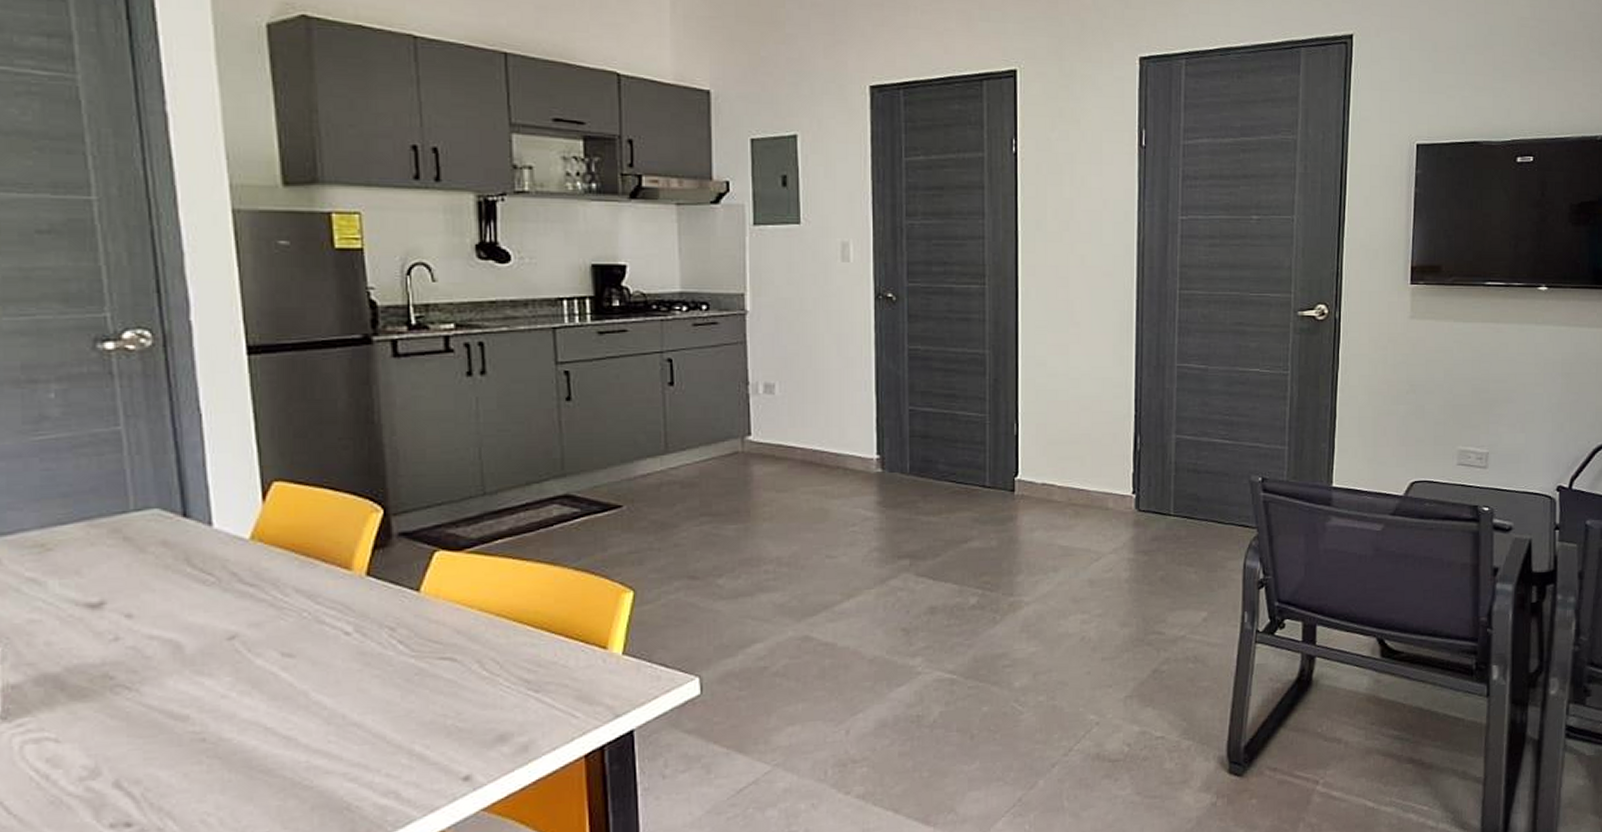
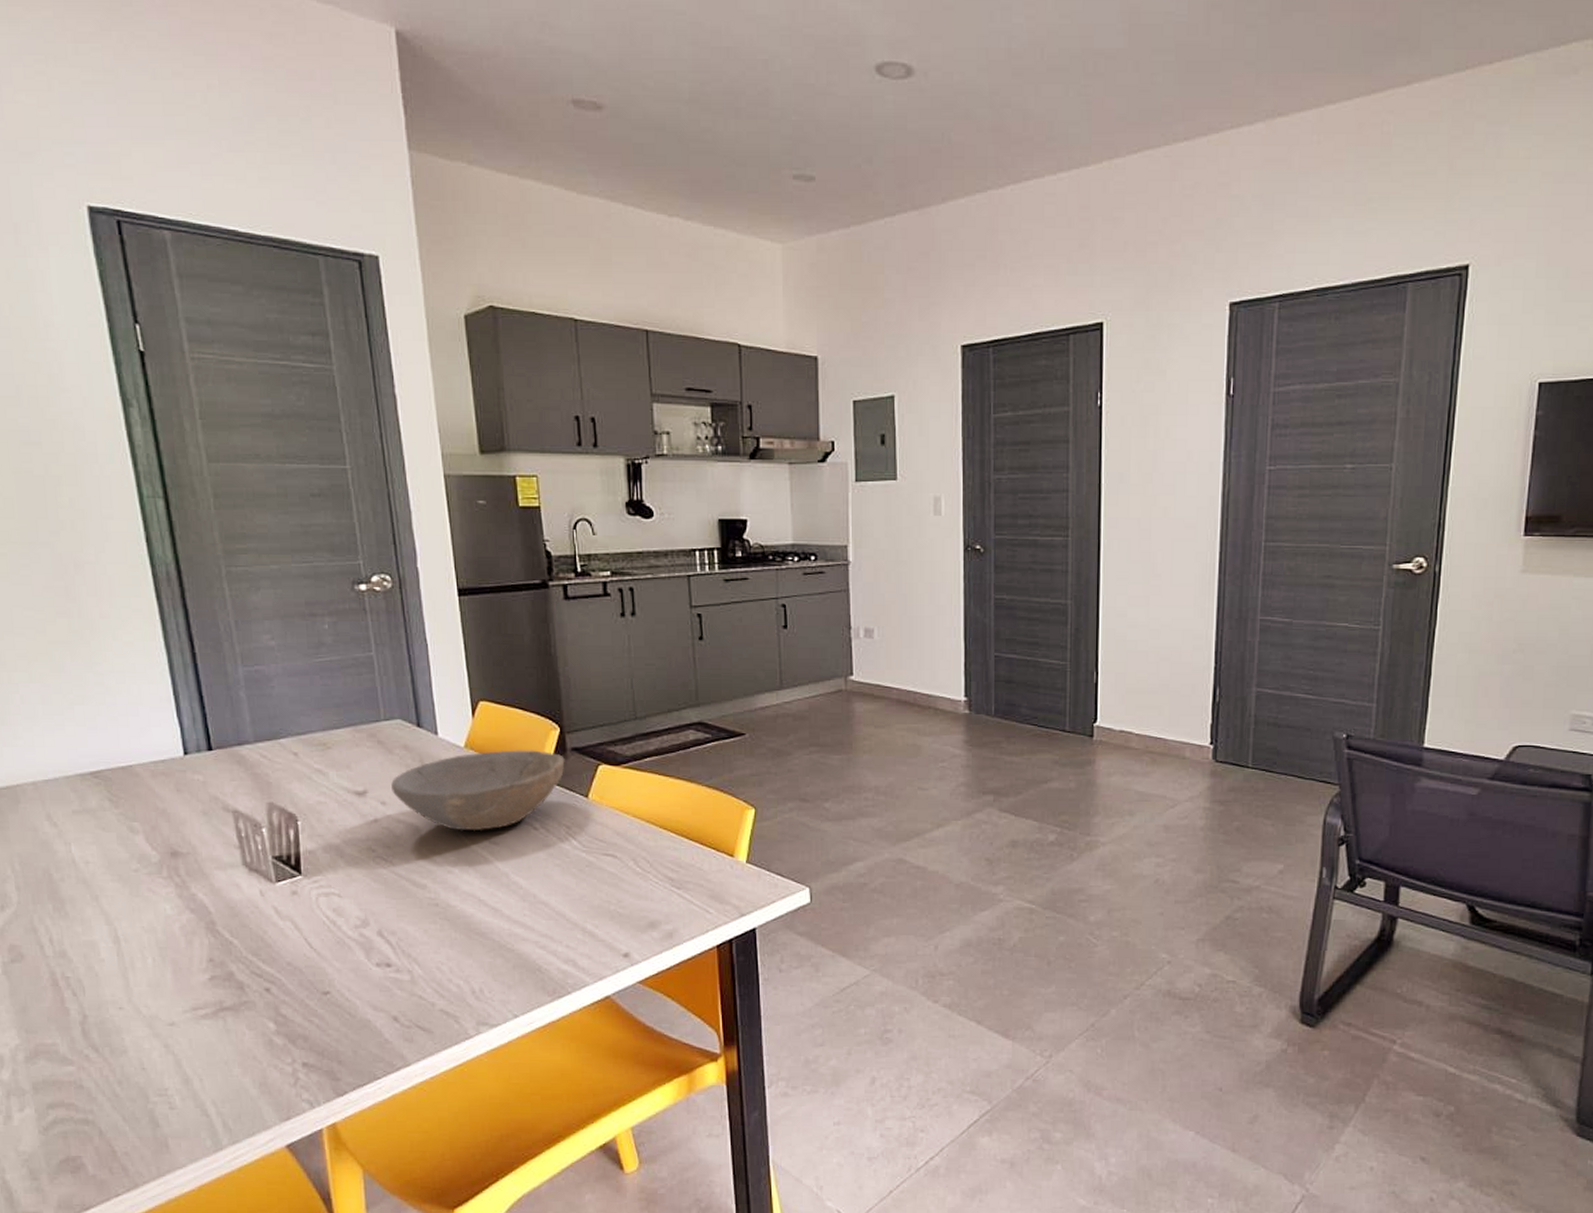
bowl: none [142,538,389,644] -> present [391,750,565,831]

